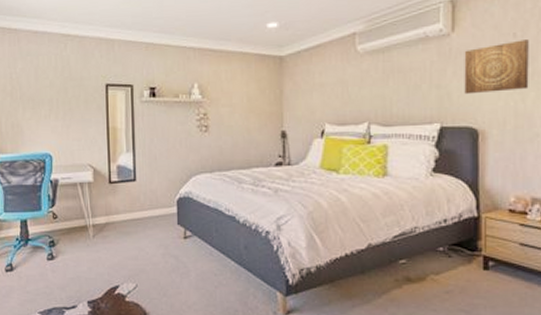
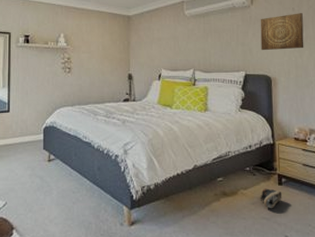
shoe: none [456,273,488,300] -> present [260,188,282,209]

